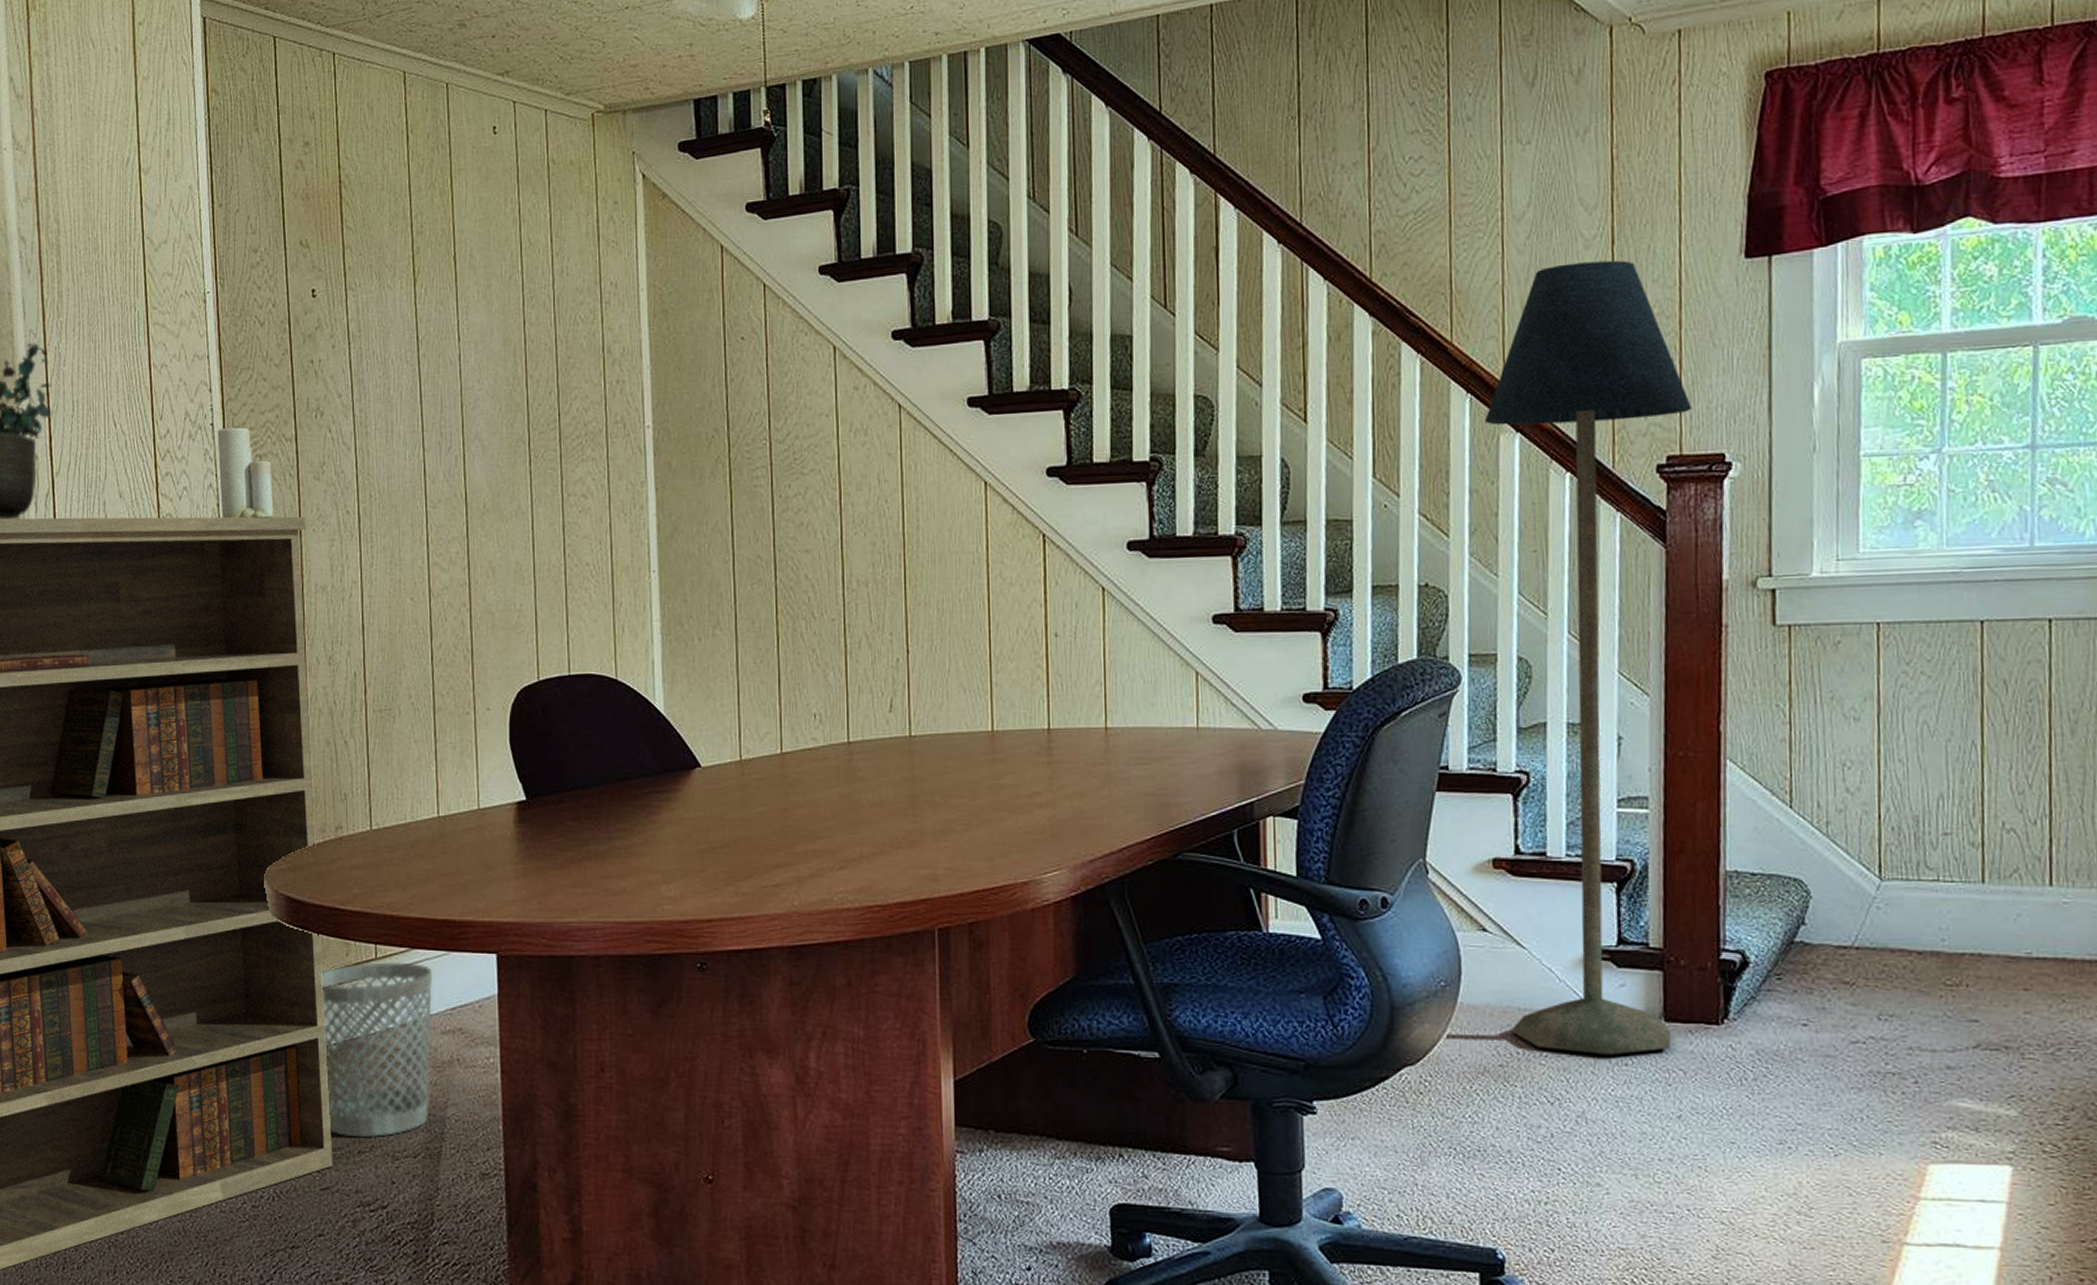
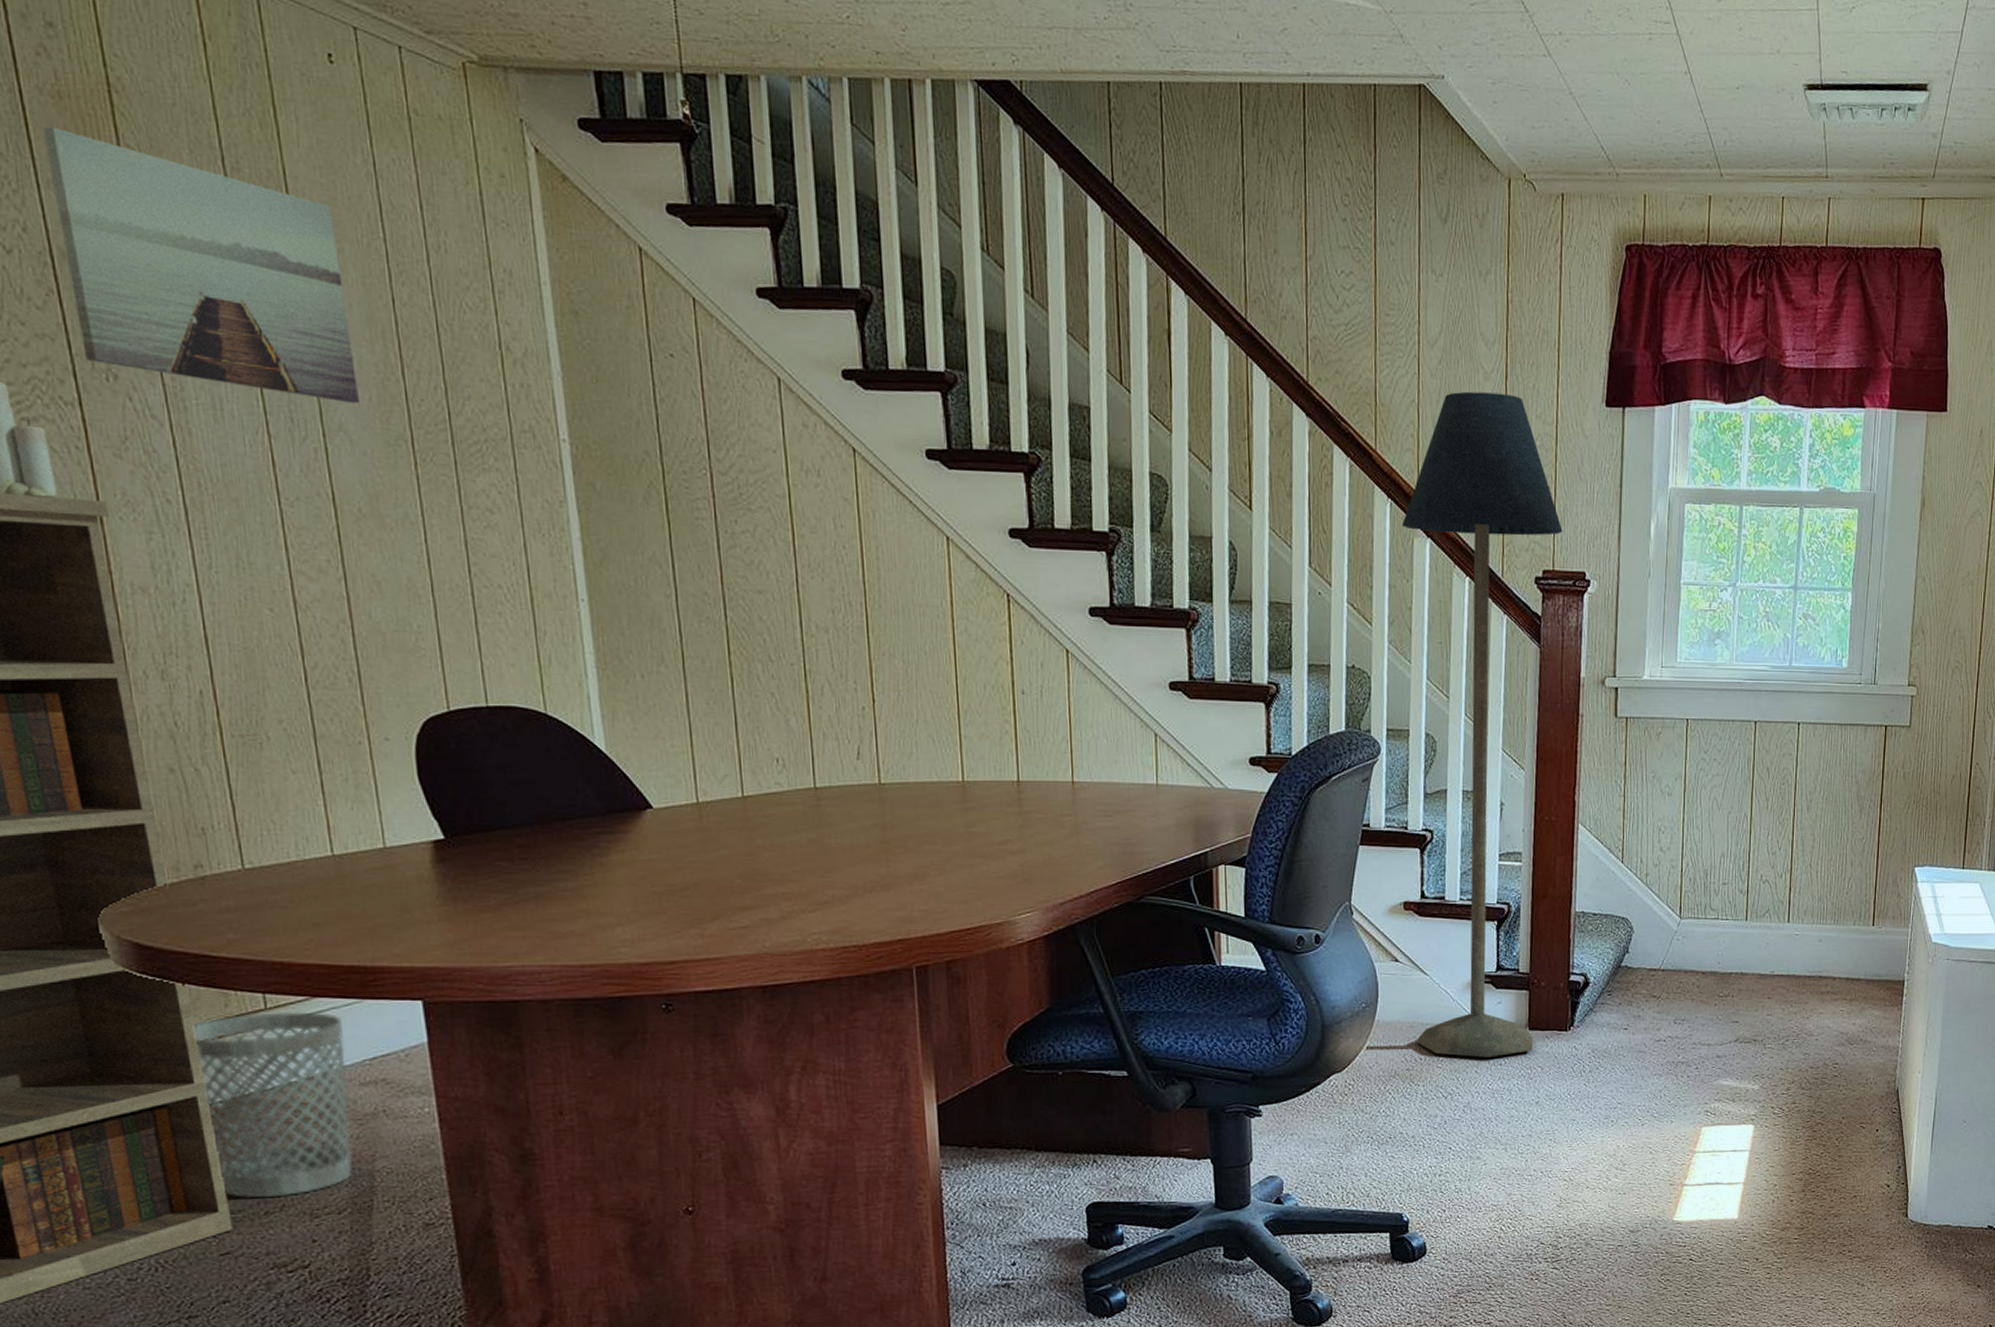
wall art: none [293,221,492,415] -> present [42,126,359,404]

